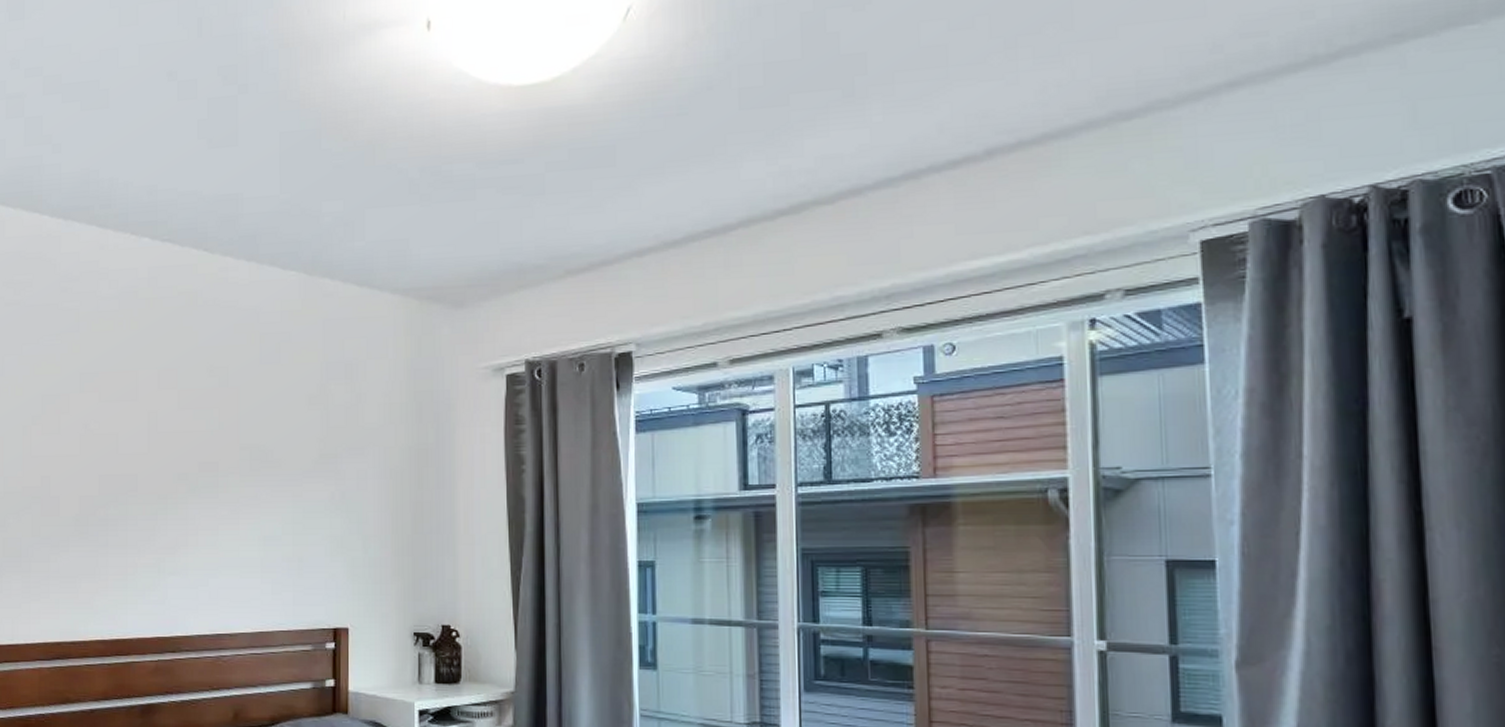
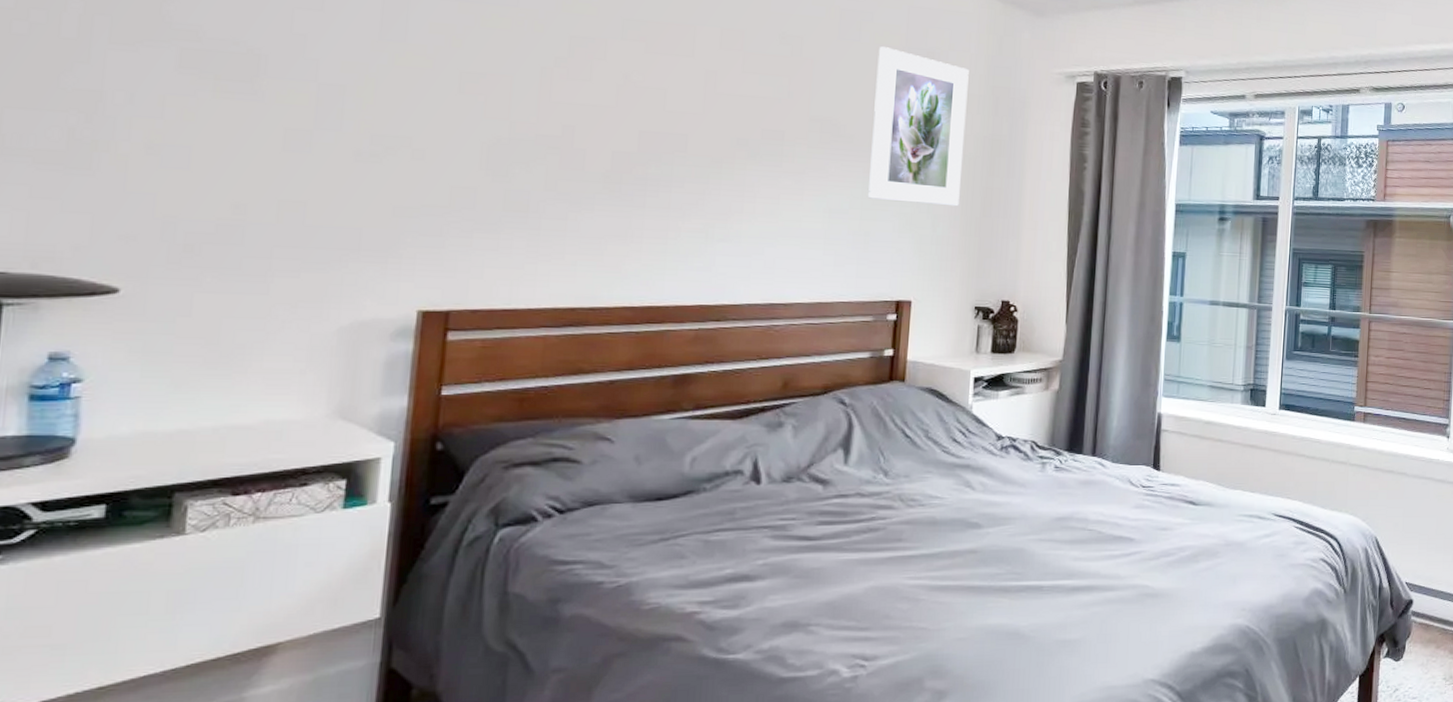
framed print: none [298,365,390,525] -> present [868,46,969,207]

